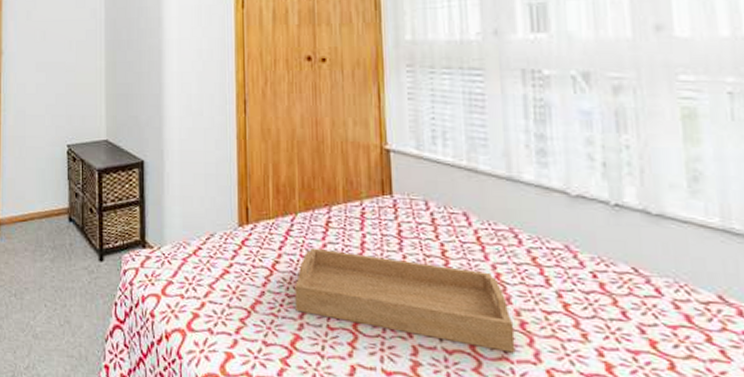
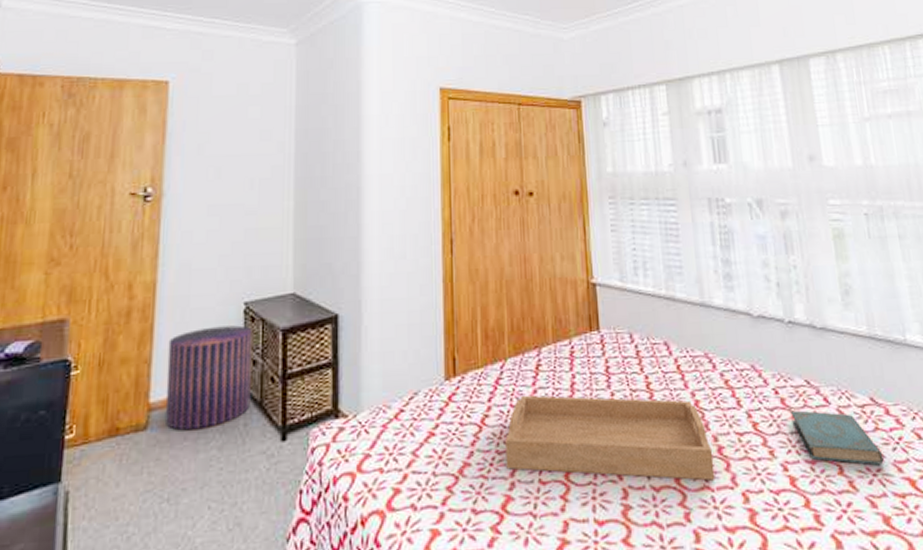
pouf: none [10,163,74,243] -> present [164,325,252,430]
book: none [611,297,731,367] -> present [791,410,884,464]

